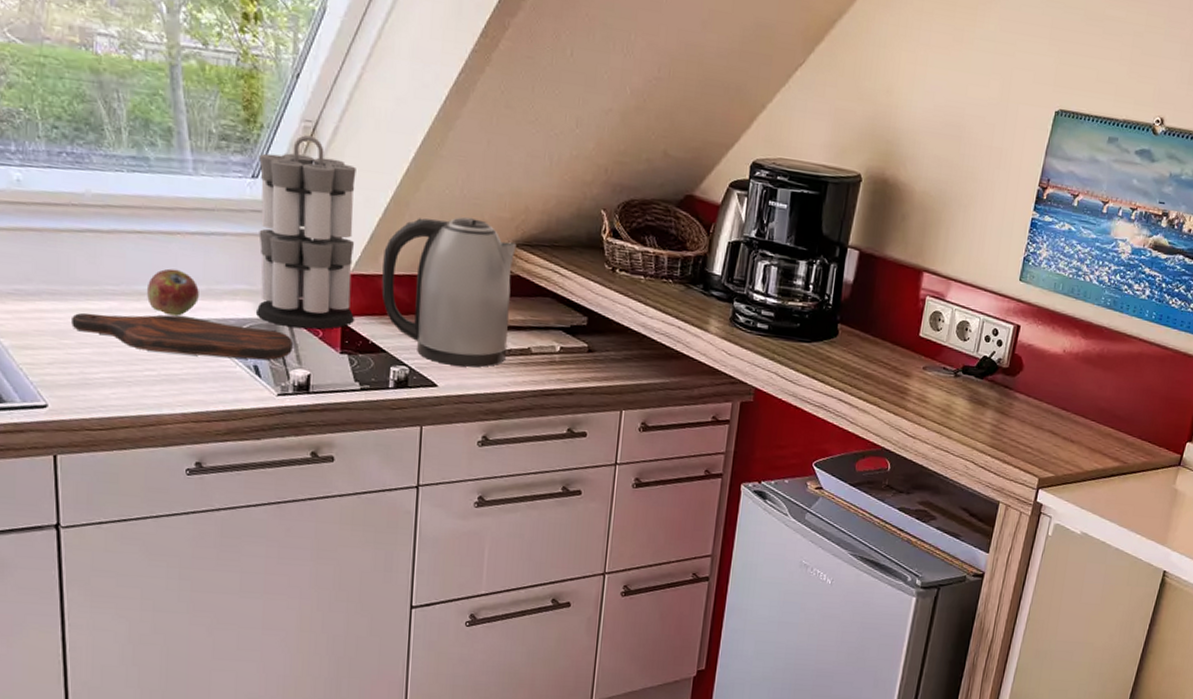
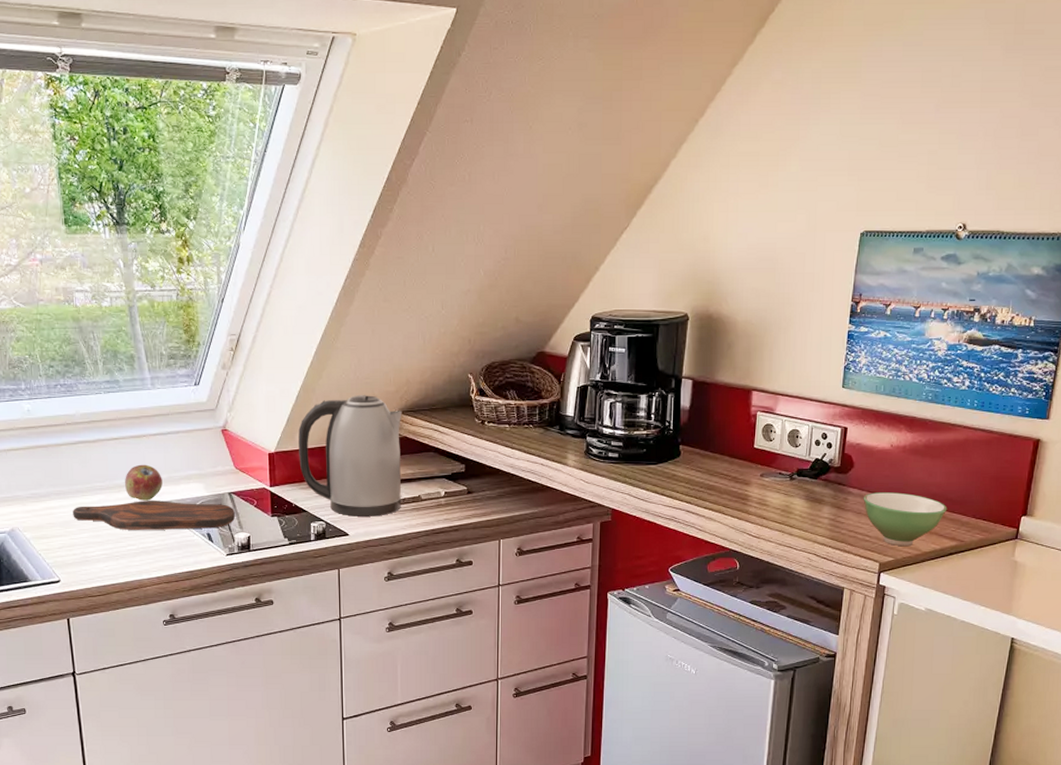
spice rack: present [256,135,356,329] -> none [199,346,280,499]
bowl: none [1029,400,1114,463] -> present [863,492,948,547]

